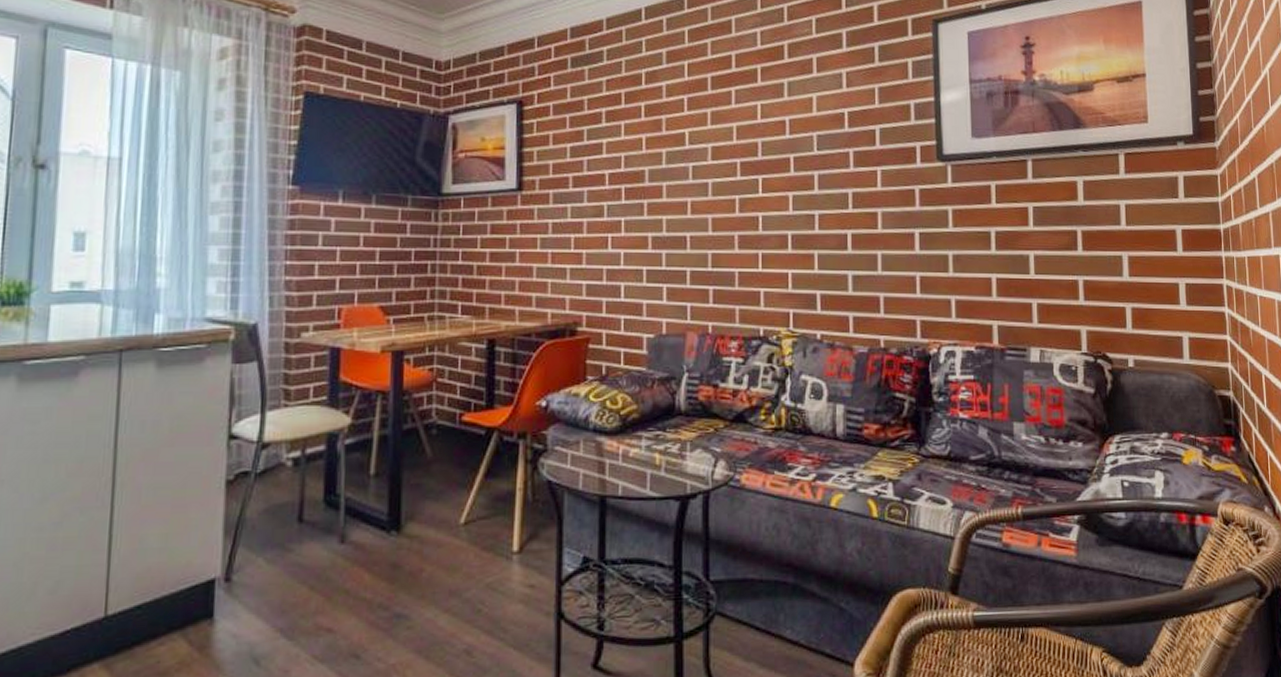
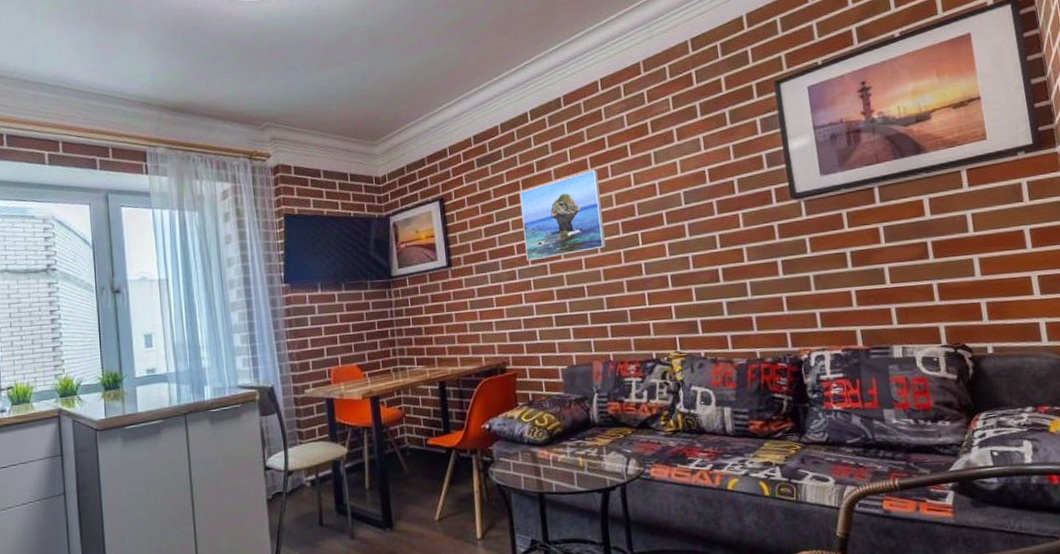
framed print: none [619,92,720,196] -> present [519,169,606,261]

